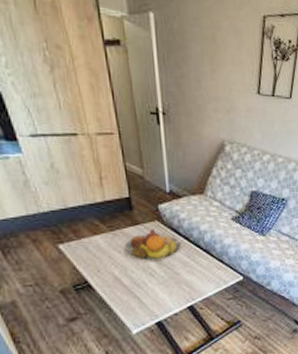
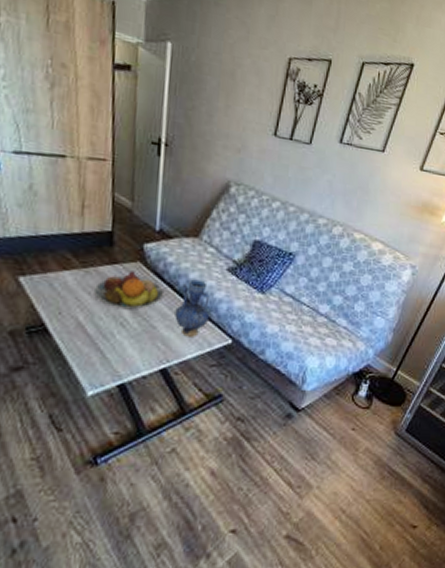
vase: none [193,230,223,278] -> present [175,279,210,337]

